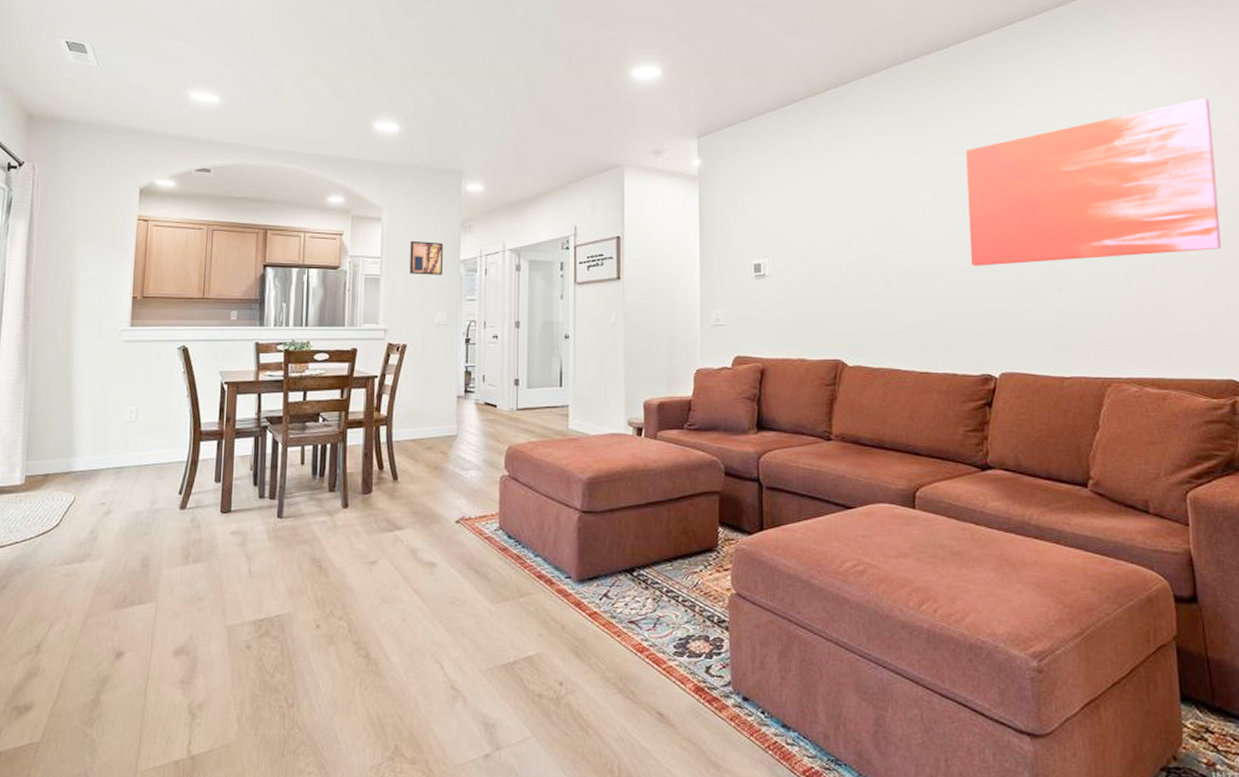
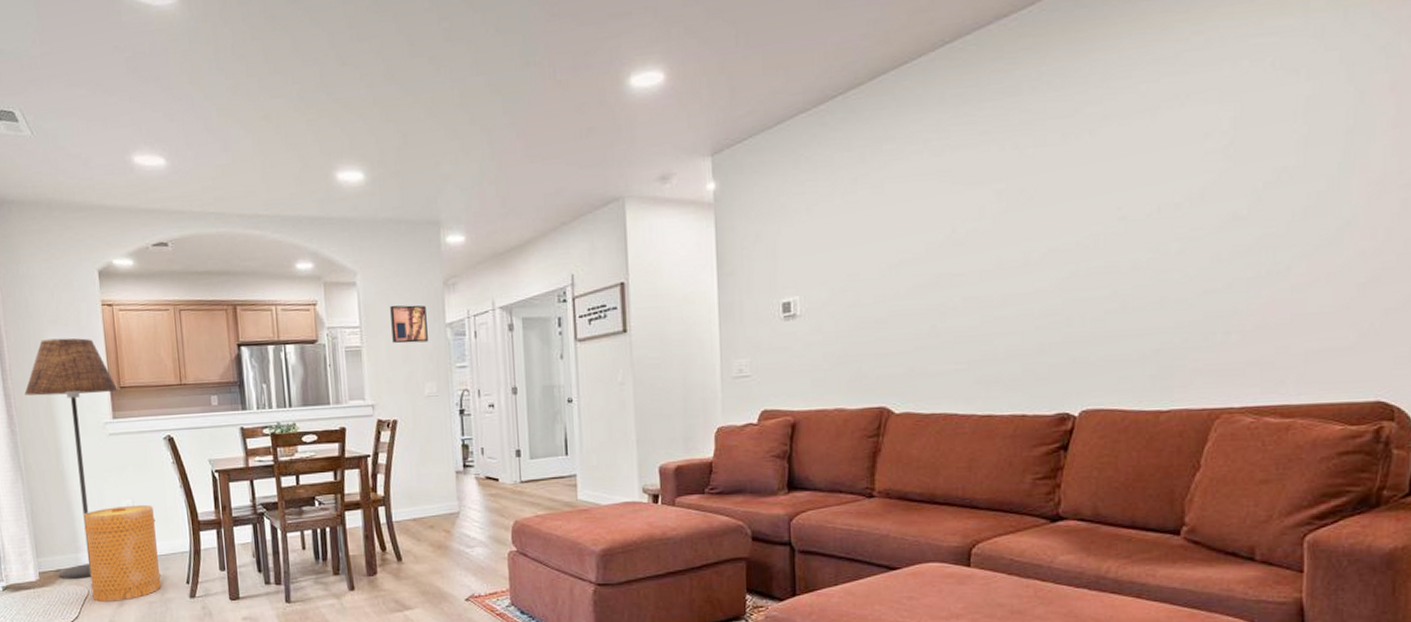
floor lamp: none [45,247,140,484] -> present [24,338,118,579]
basket: none [77,411,157,510] -> present [84,504,162,602]
wall art: present [966,97,1222,266] -> none [1050,37,1394,286]

